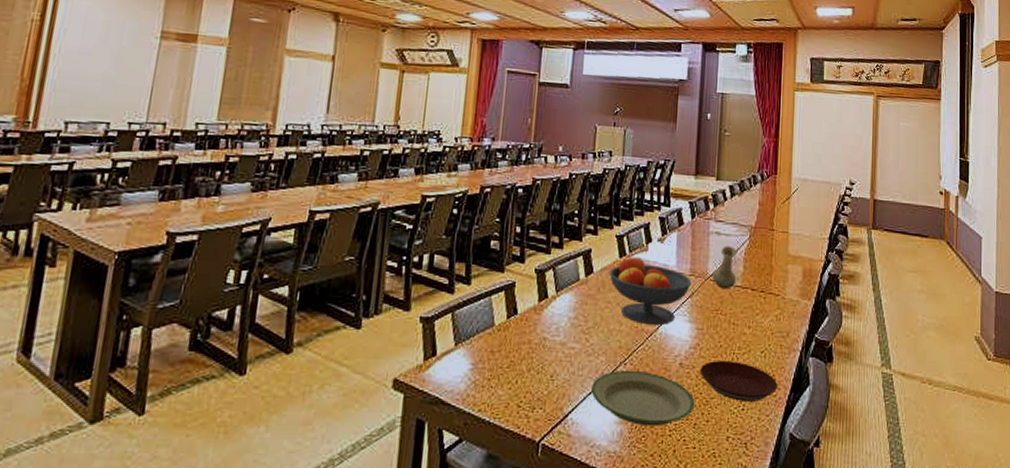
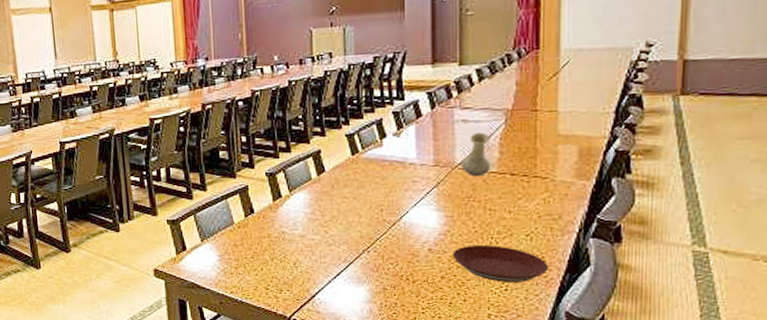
plate: present [591,370,695,427] -> none [336,256,449,305]
fruit bowl: present [608,255,692,325] -> none [342,152,437,215]

